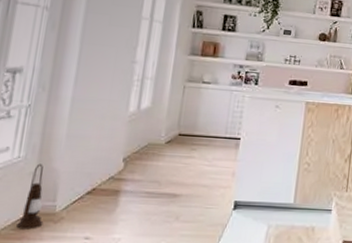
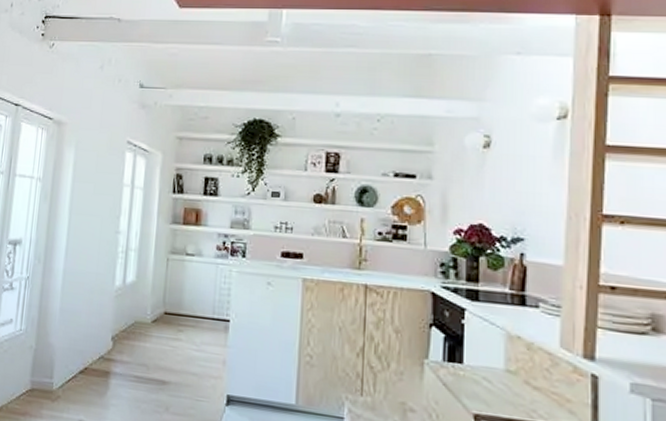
lantern: present [16,163,44,230] -> none [20,337,43,406]

